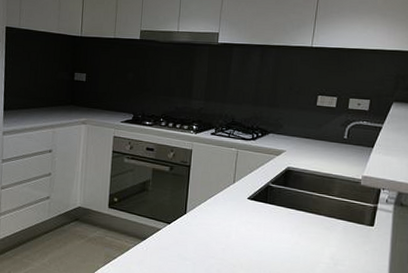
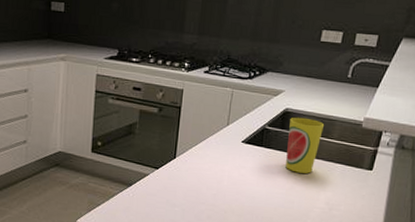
cup: none [290,175,325,229] -> present [285,117,325,174]

